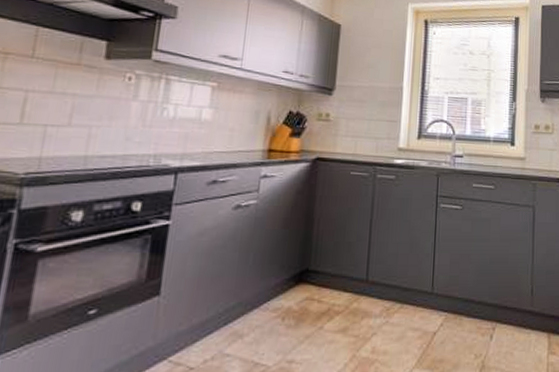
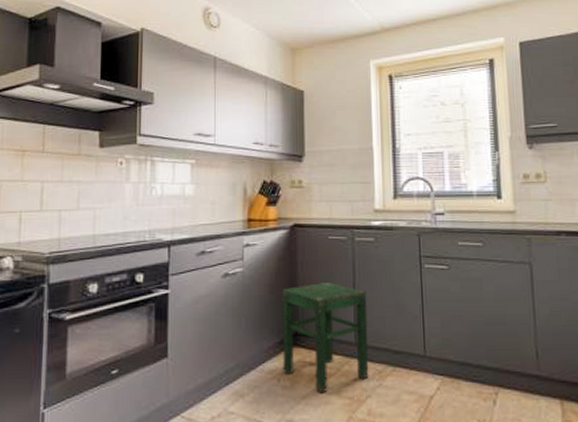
stool: none [288,218,383,332] -> present [282,283,369,394]

